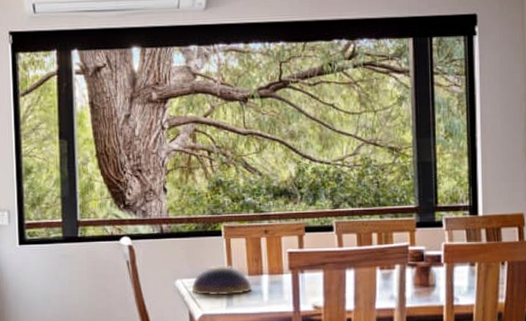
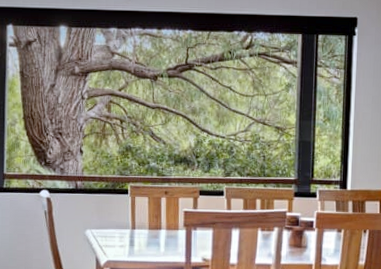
decorative bowl: present [191,265,252,296] -> none [99,219,152,246]

